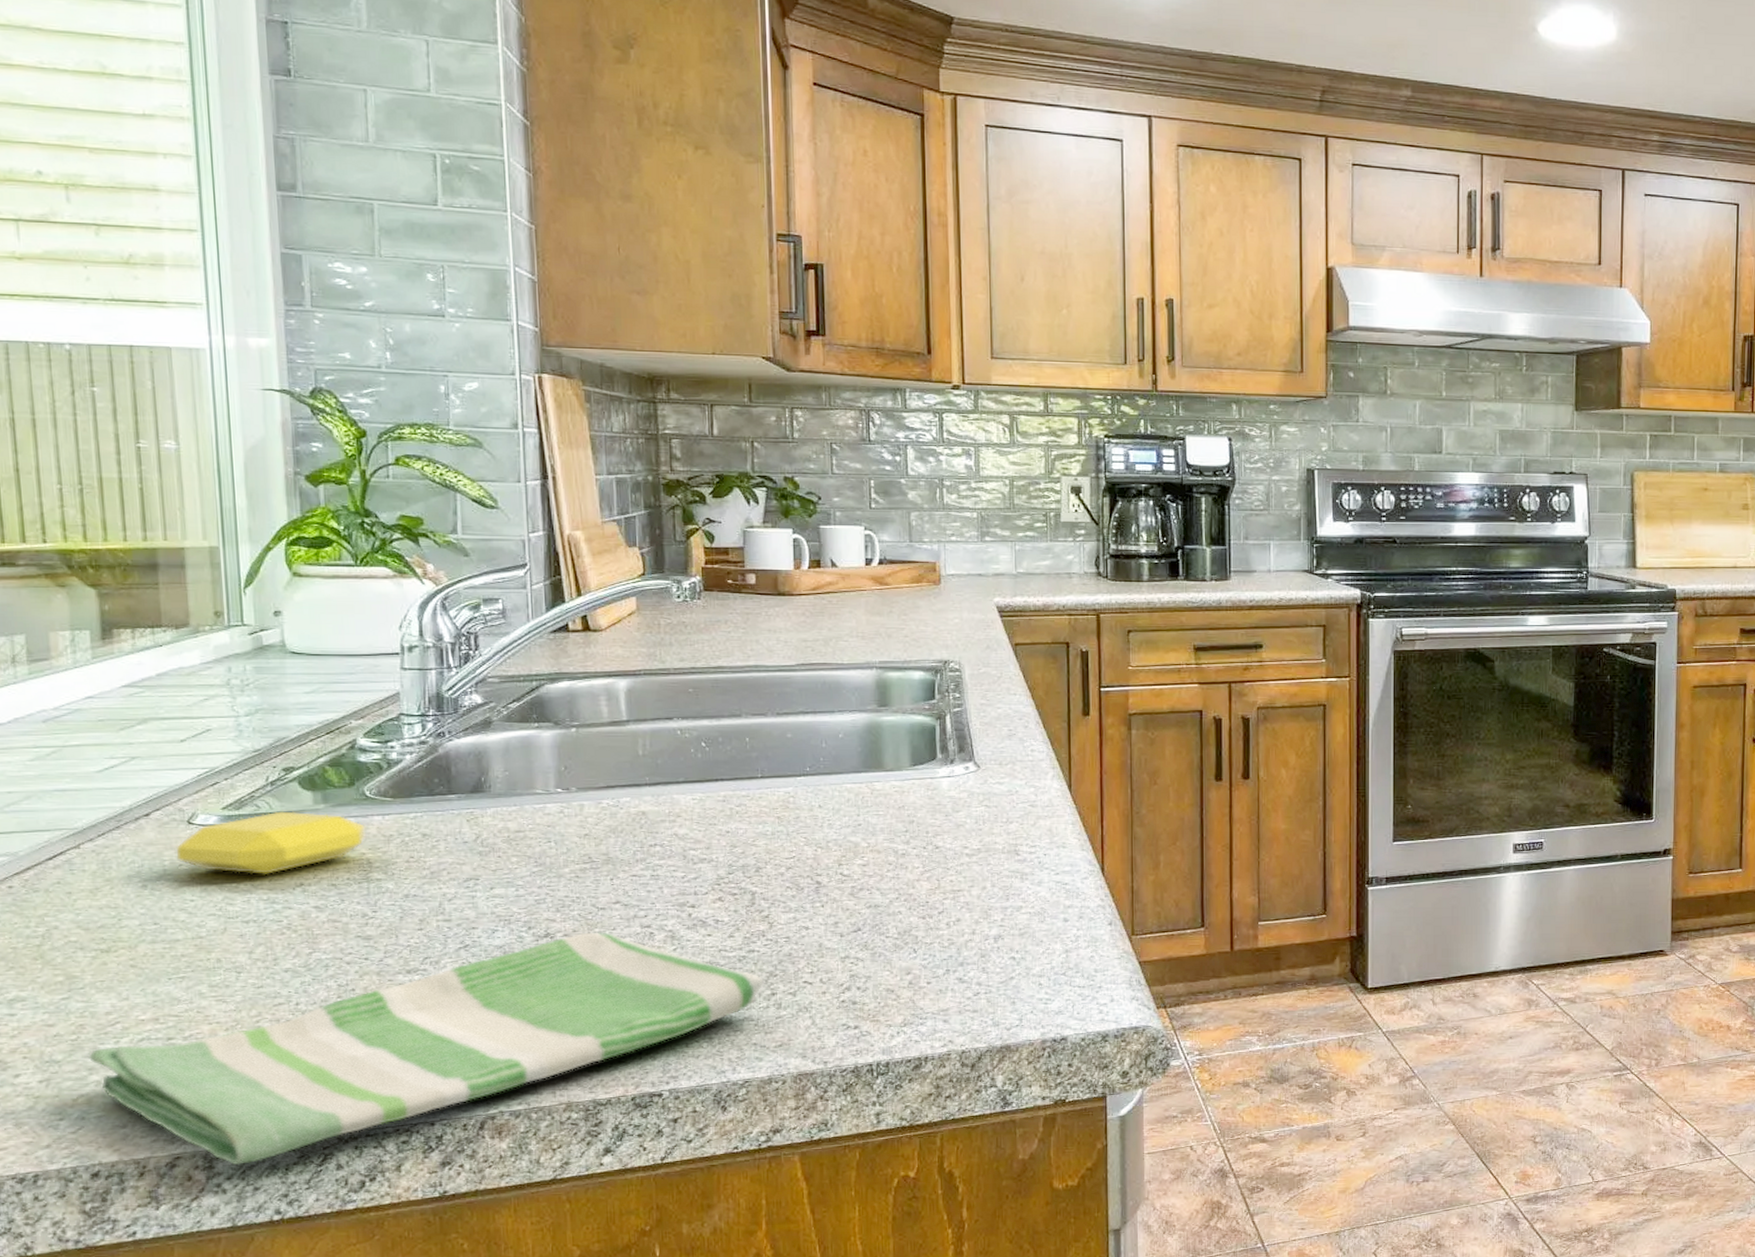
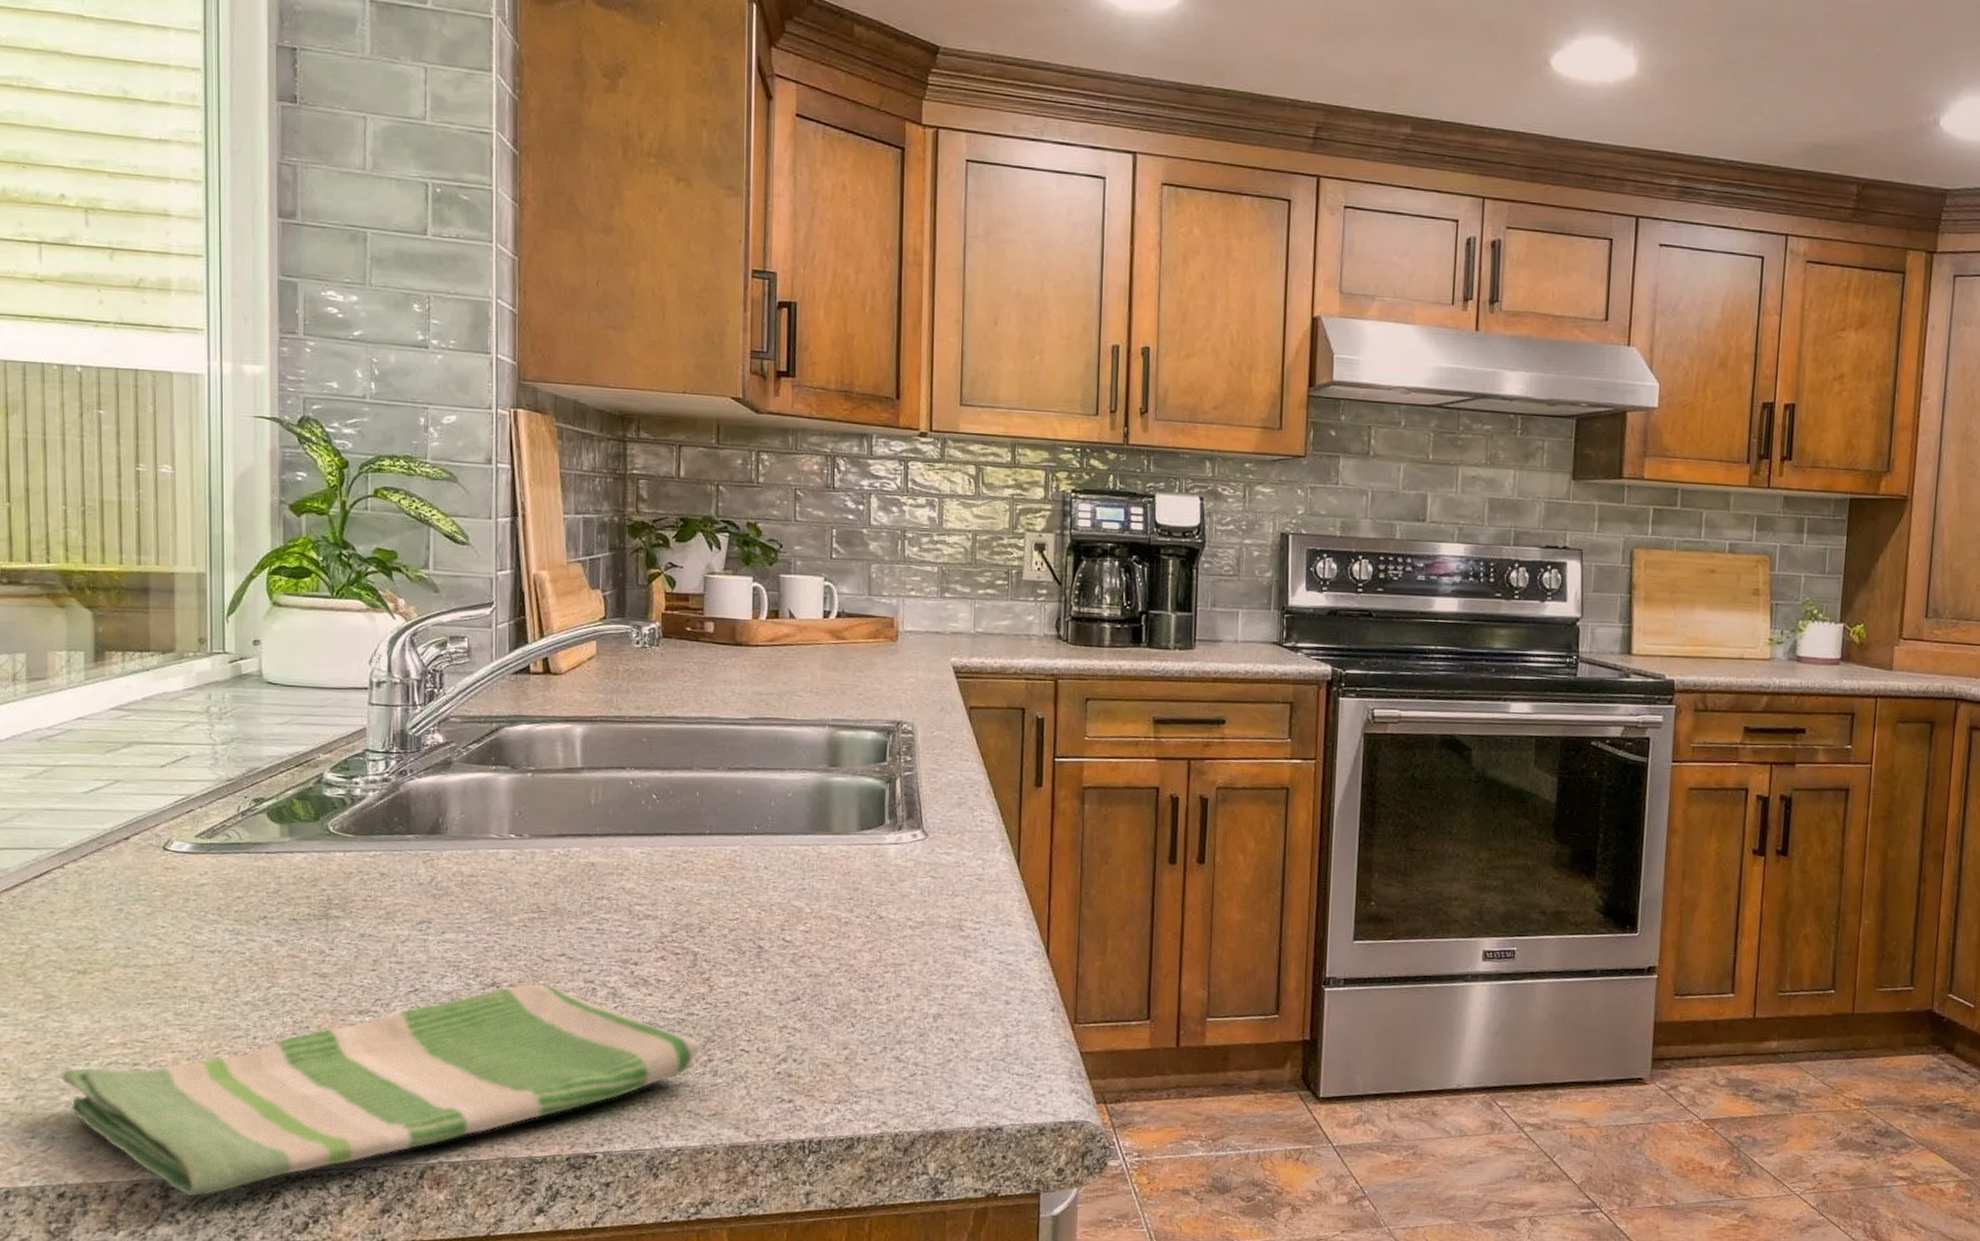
soap bar: present [175,811,366,874] -> none [151,842,328,905]

